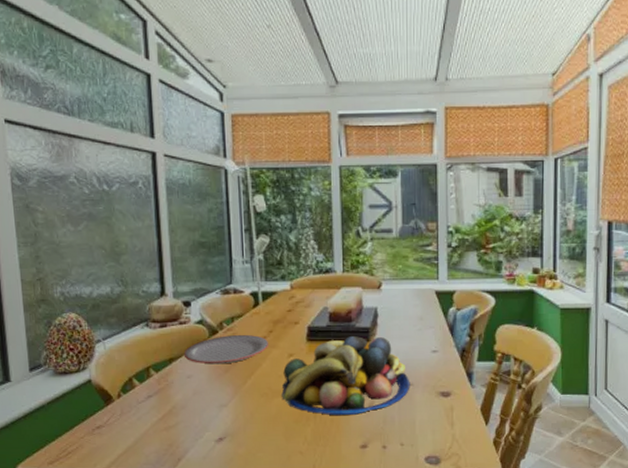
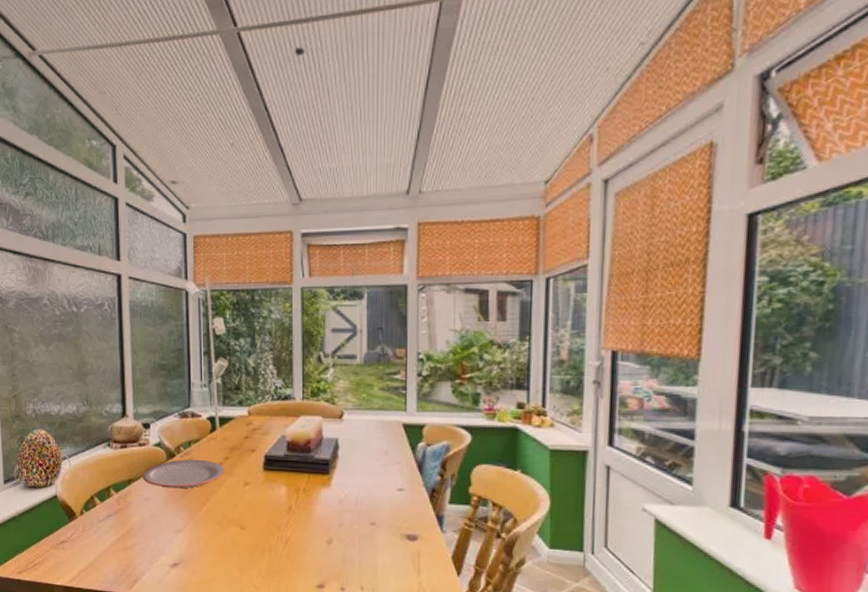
fruit bowl: present [281,335,410,416] -> none [236,467,373,552]

